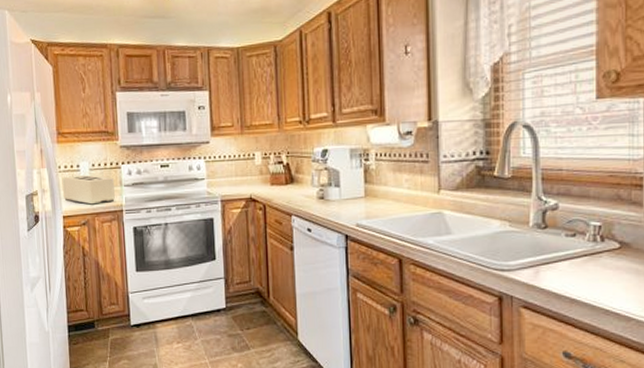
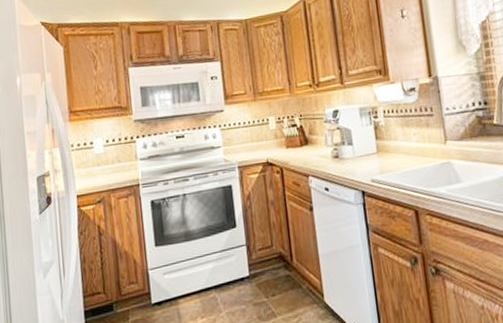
toaster: present [61,174,115,206] -> none [74,151,131,183]

